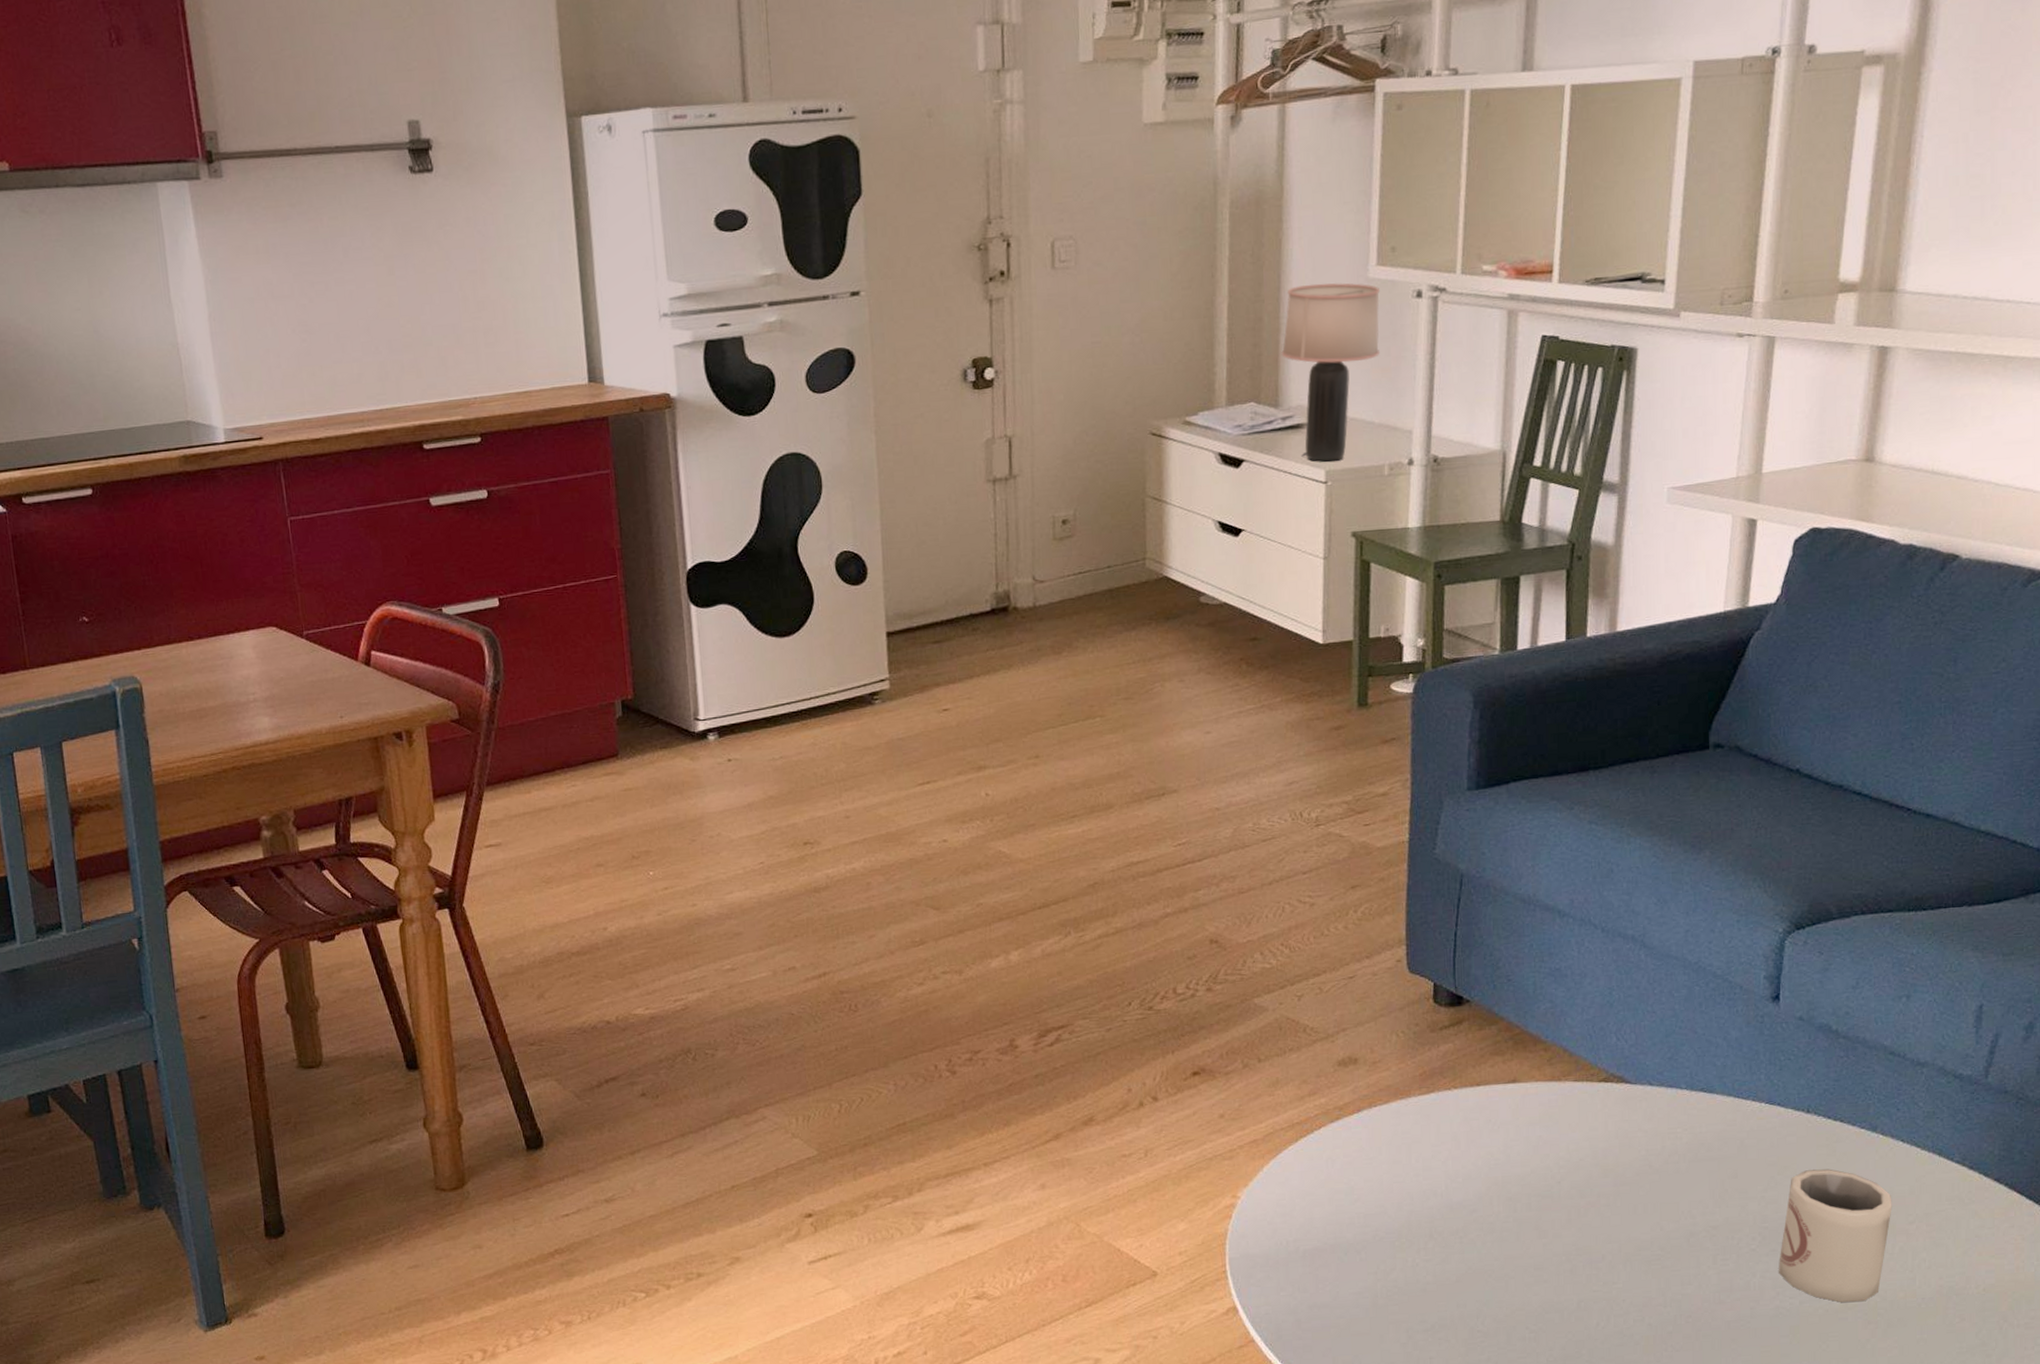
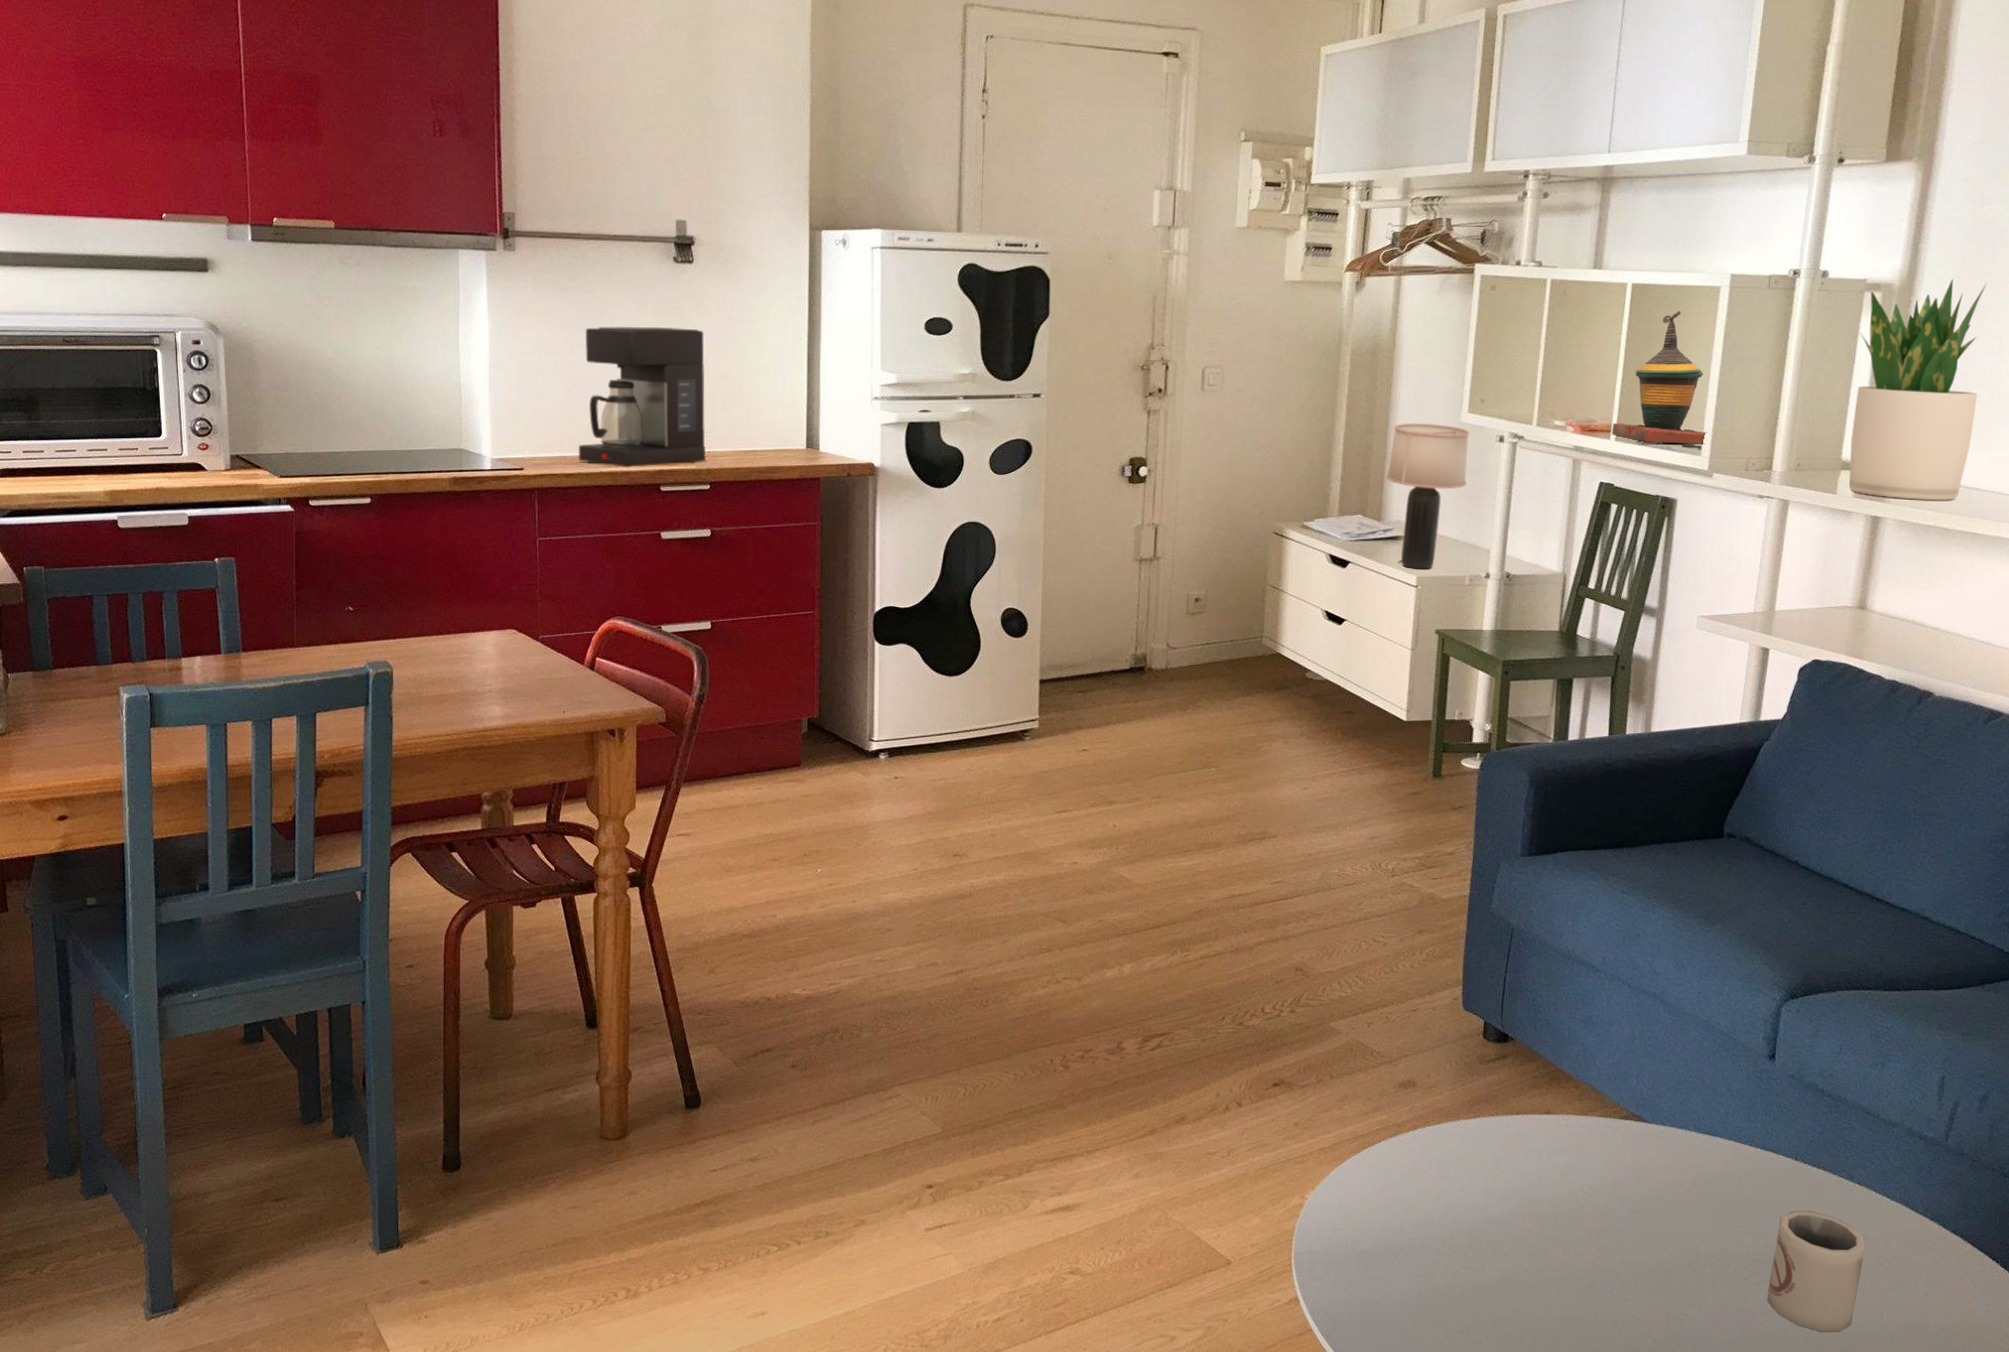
coffee maker: none [316,251,472,426] -> present [578,326,706,468]
decorative basket: none [1554,114,1672,282] -> present [1612,311,1708,445]
planter: none [1849,40,2017,322] -> present [1849,279,1987,501]

